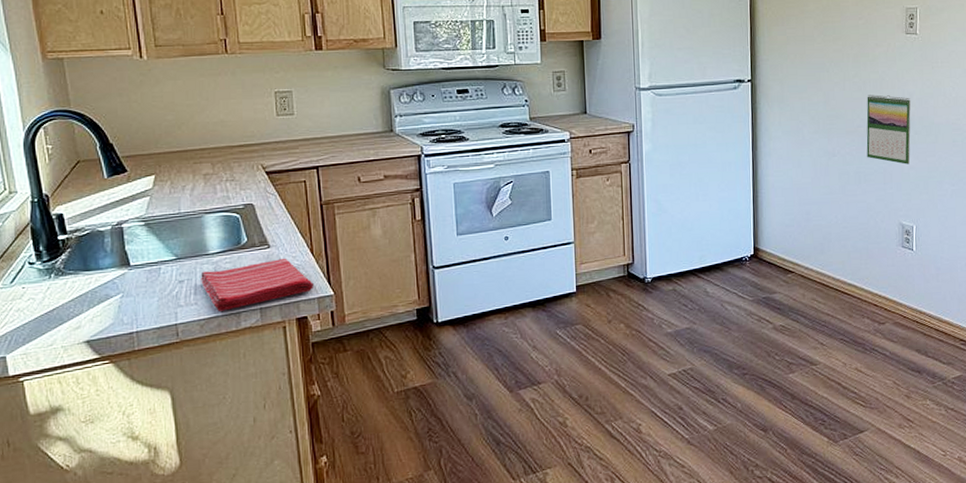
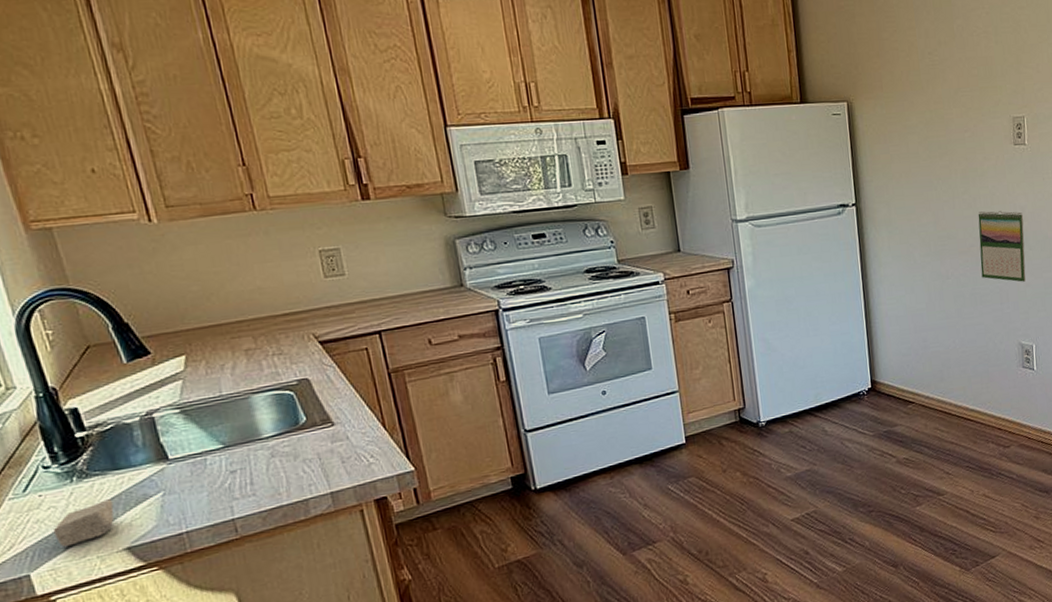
soap bar: none [29,296,81,335] -> present [52,499,114,547]
dish towel: present [200,258,313,311] -> none [255,435,390,501]

